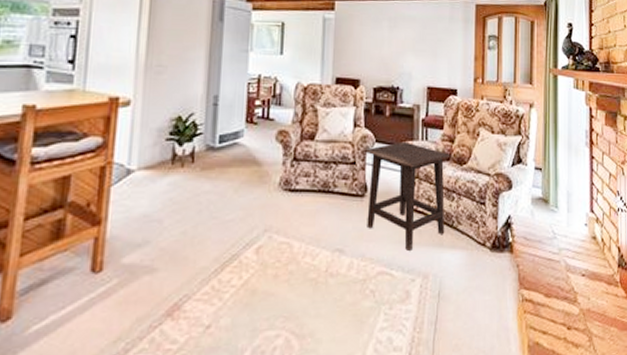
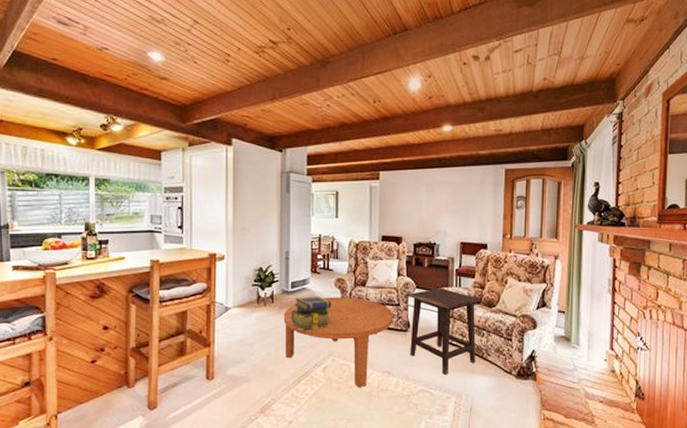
coffee table: none [206,154,348,274] -> present [283,297,394,388]
stack of books: none [216,154,271,200] -> present [291,297,332,331]

